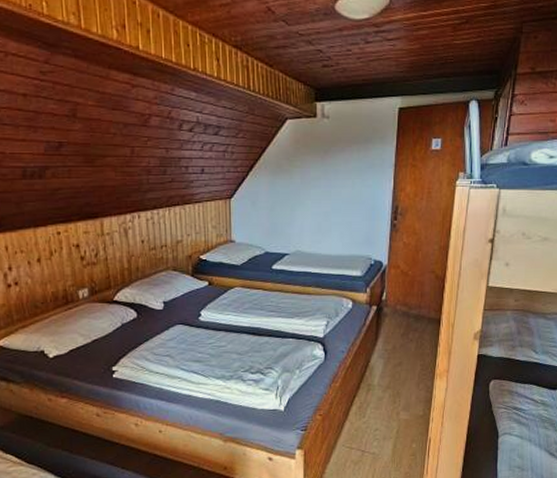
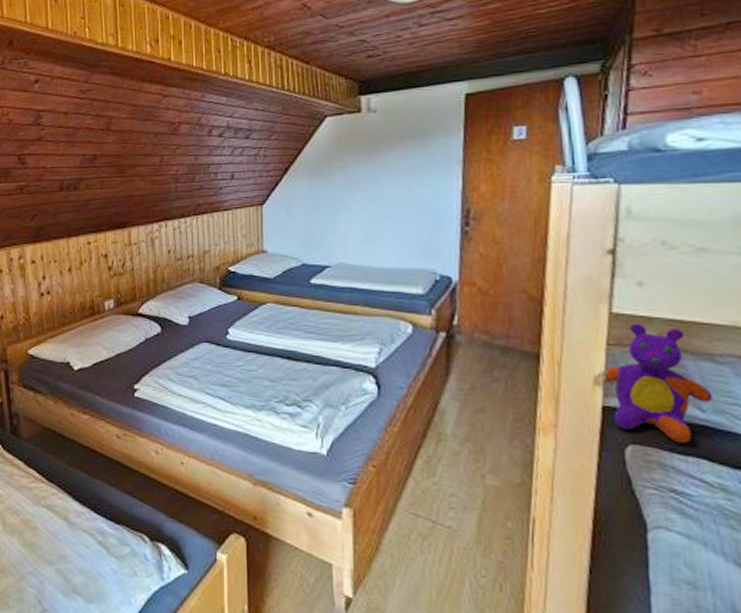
stuffed bear: none [481,294,543,376] -> present [605,324,713,444]

